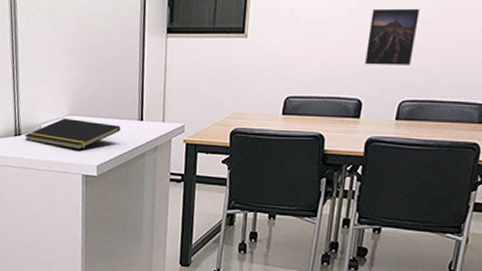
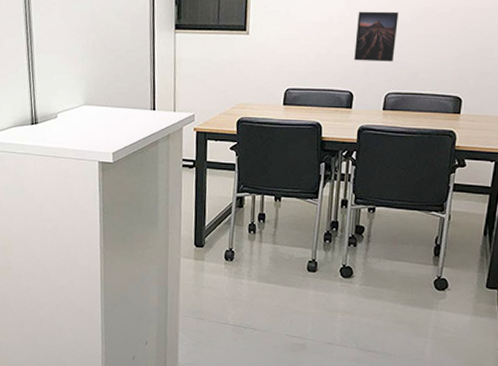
notepad: present [25,118,121,149] -> none [41,107,134,137]

